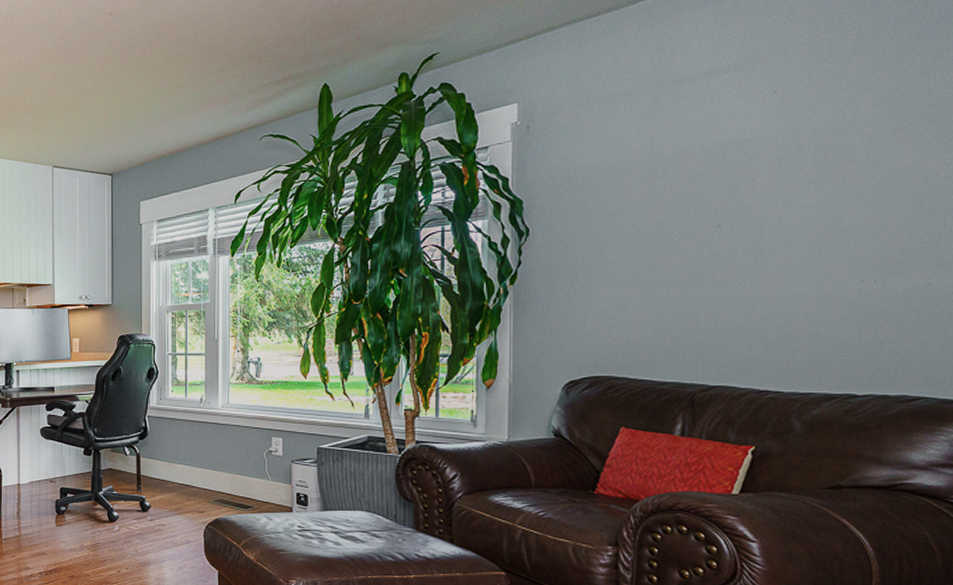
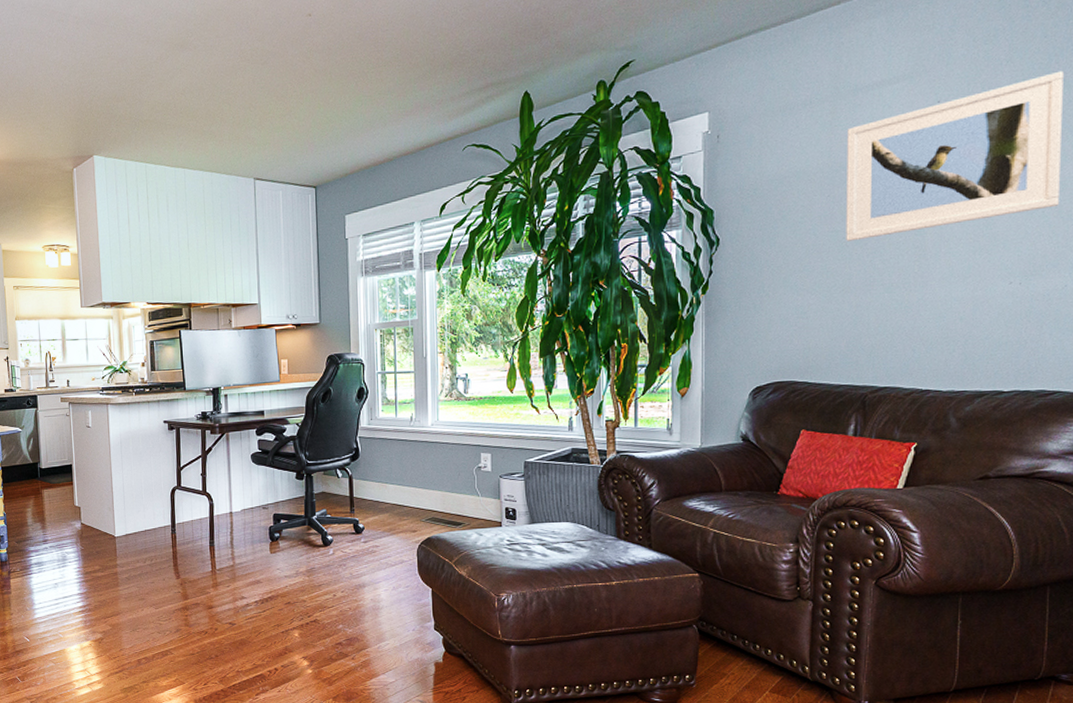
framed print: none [670,59,922,234] -> present [846,70,1064,241]

